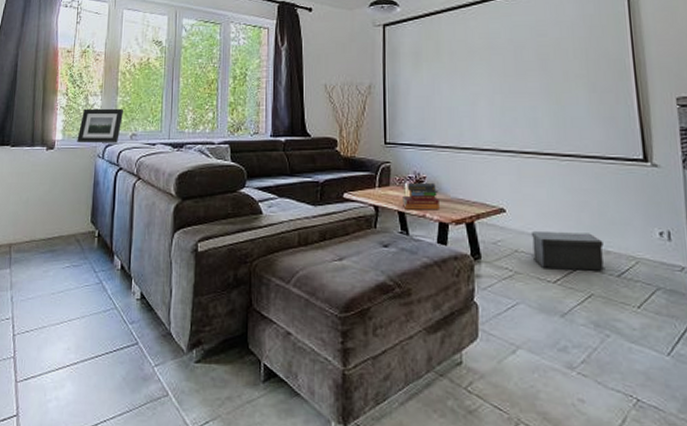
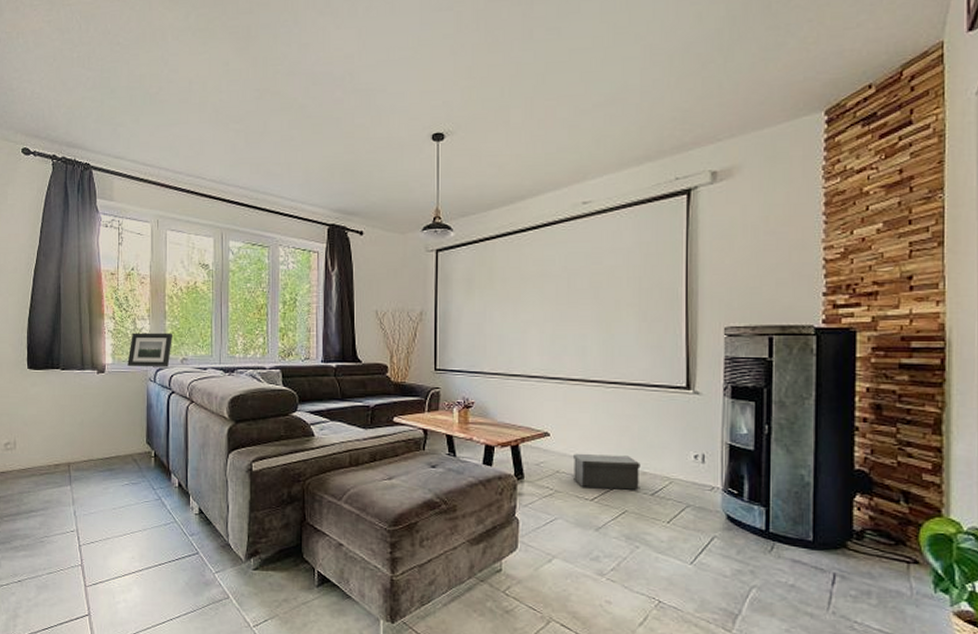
books: present [401,182,439,210] -> none [450,407,486,434]

